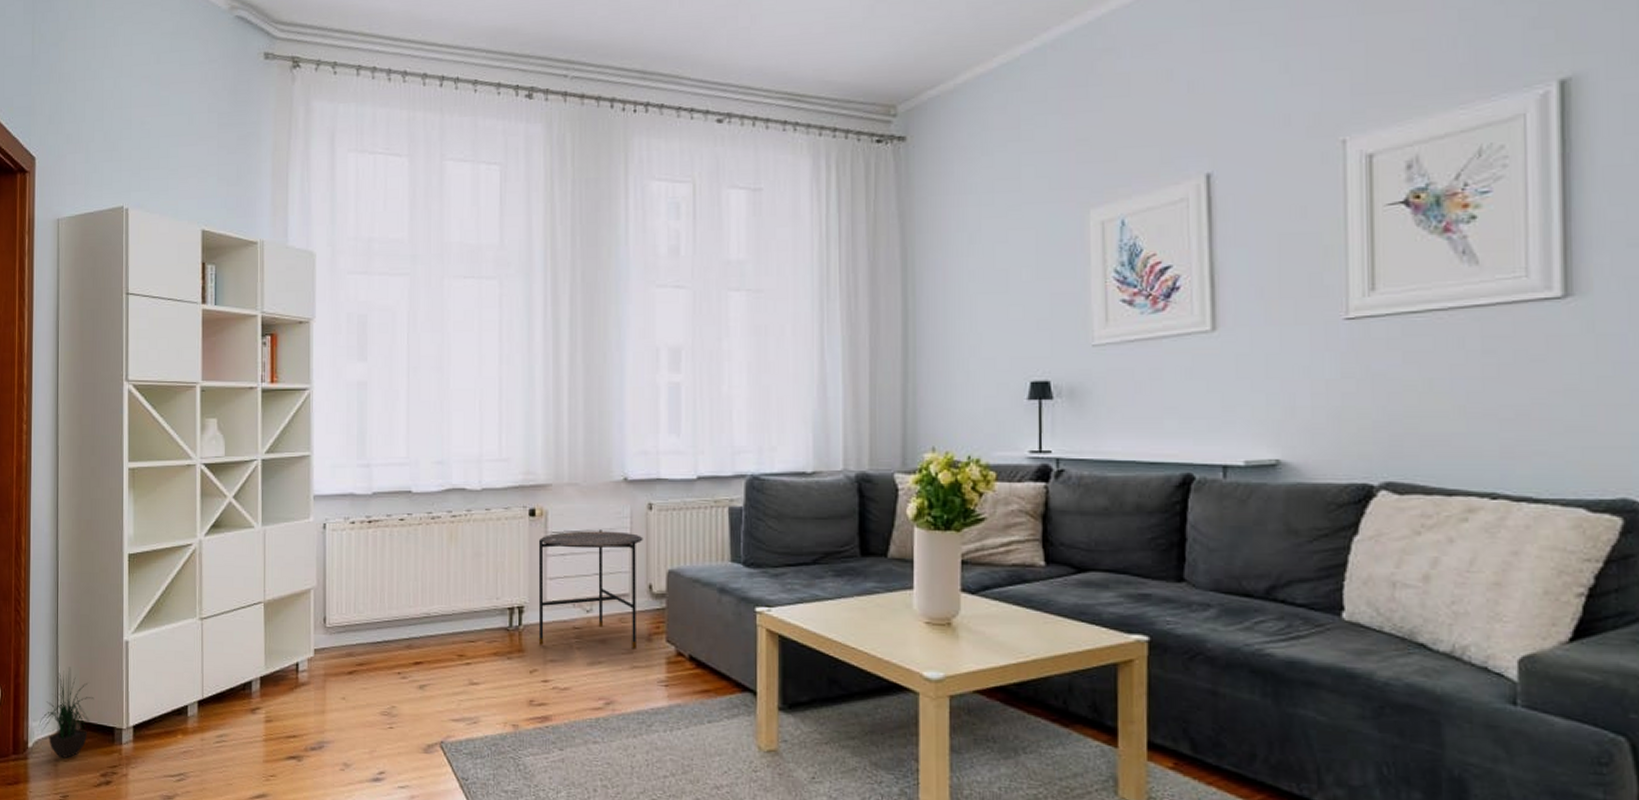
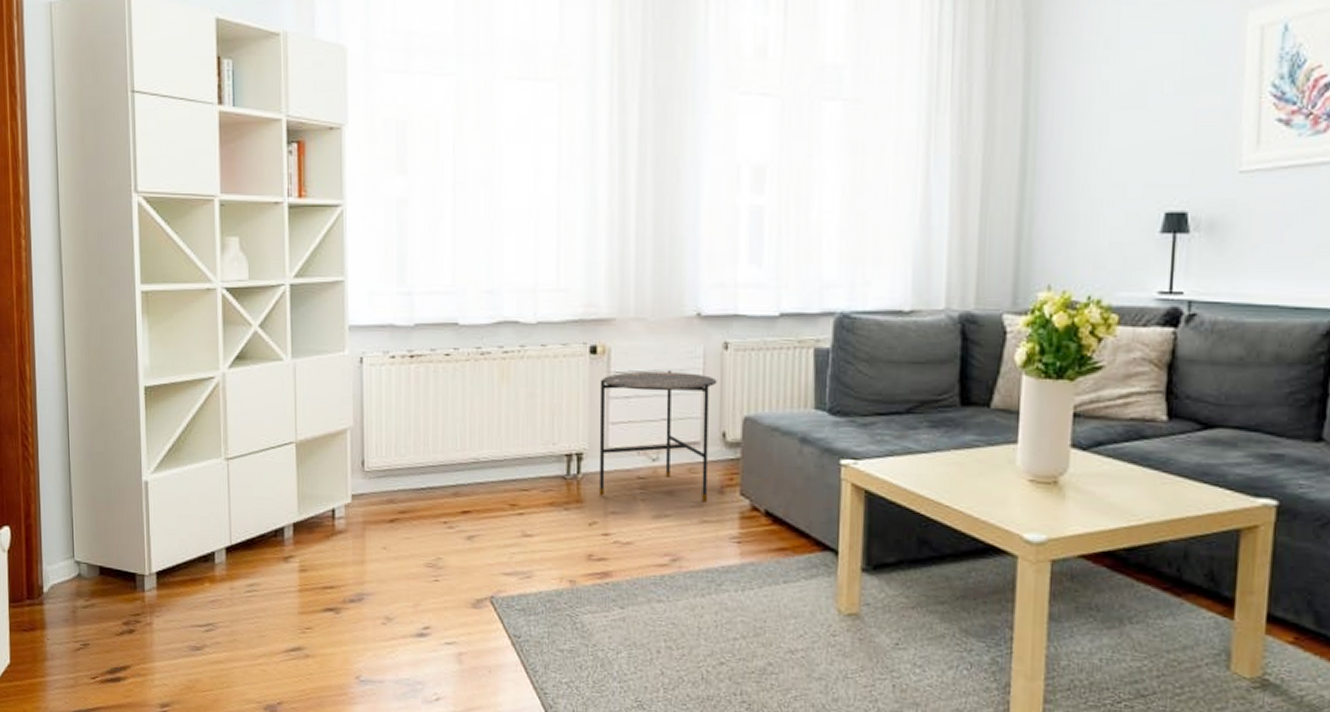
potted plant: present [39,667,94,758] -> none [54,508,113,605]

